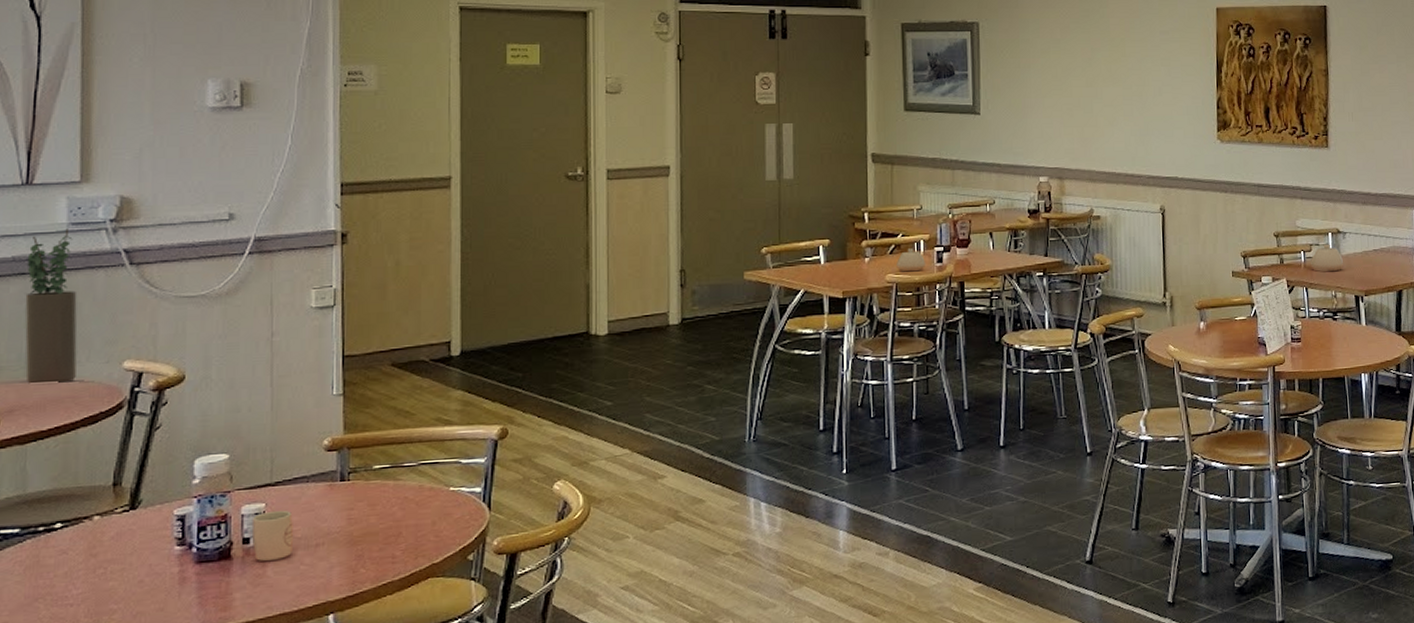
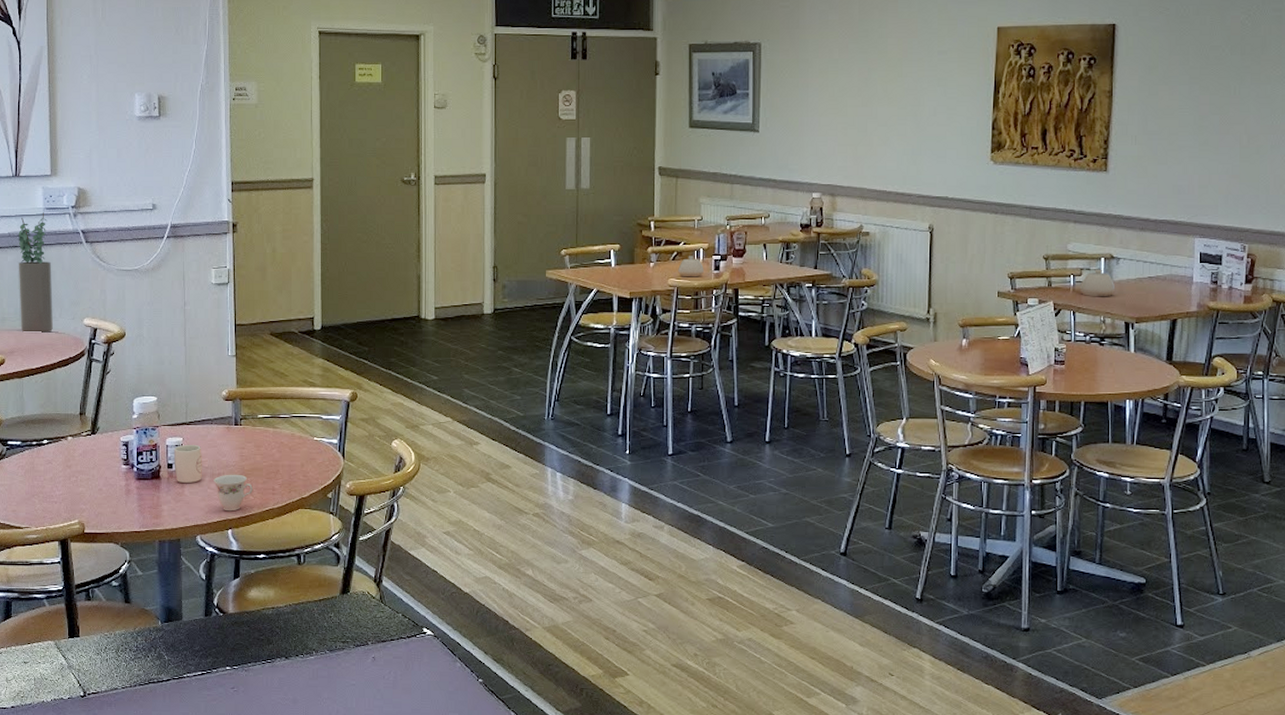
teacup: none [309,542,364,592] -> present [213,474,253,512]

